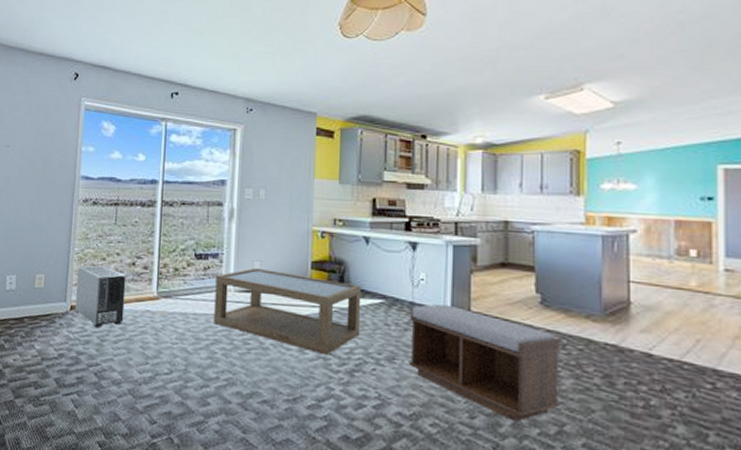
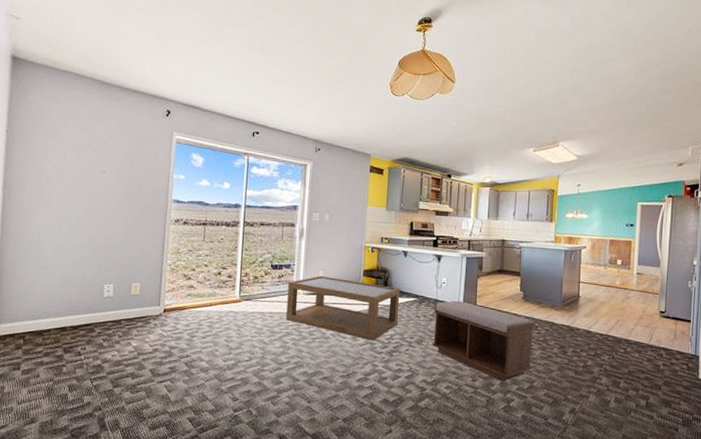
air purifier: present [74,265,126,327] -> none [167,275,213,326]

